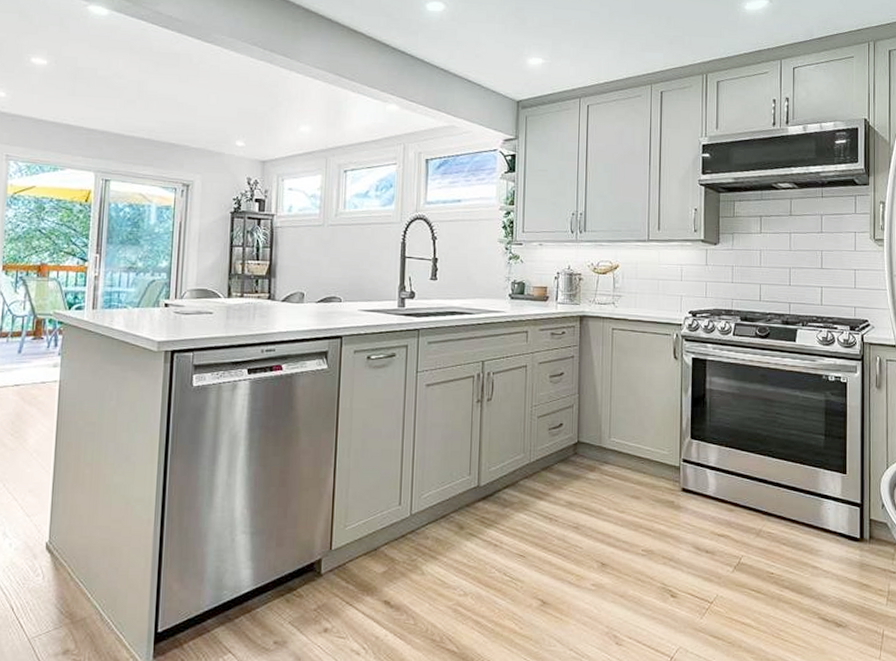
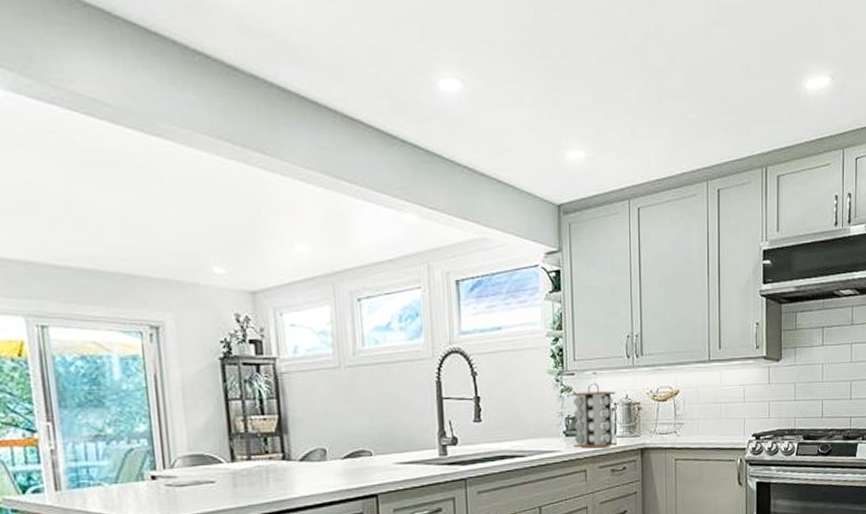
spice rack: none [517,252,559,313] -> present [571,382,617,449]

